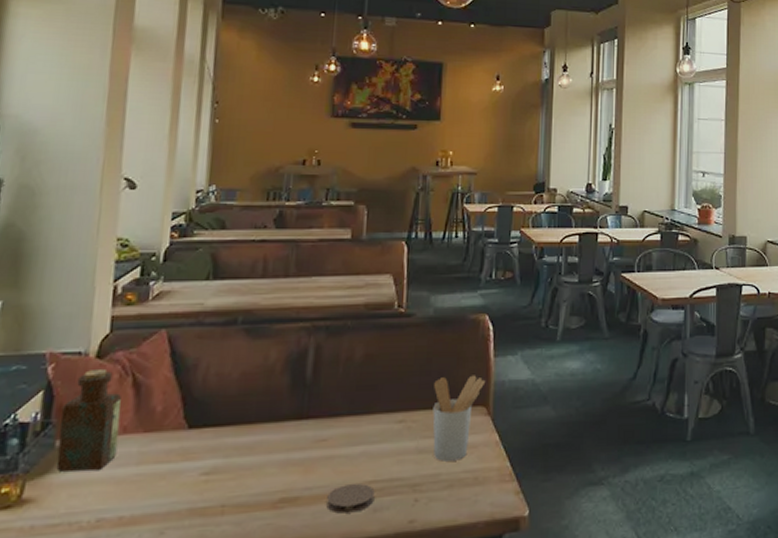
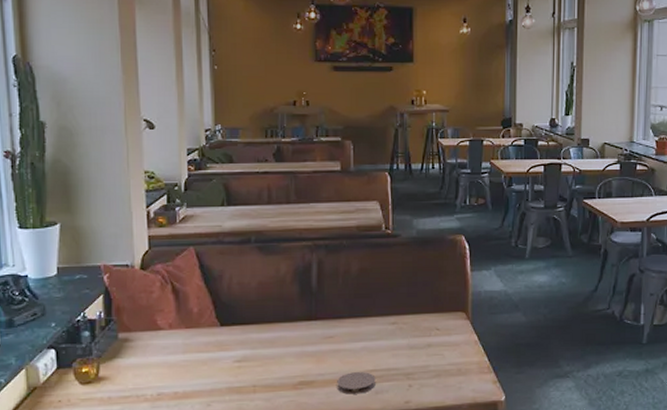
bottle: present [56,368,121,472] -> none [119,277,166,357]
utensil holder: present [432,375,486,461] -> none [420,286,464,356]

